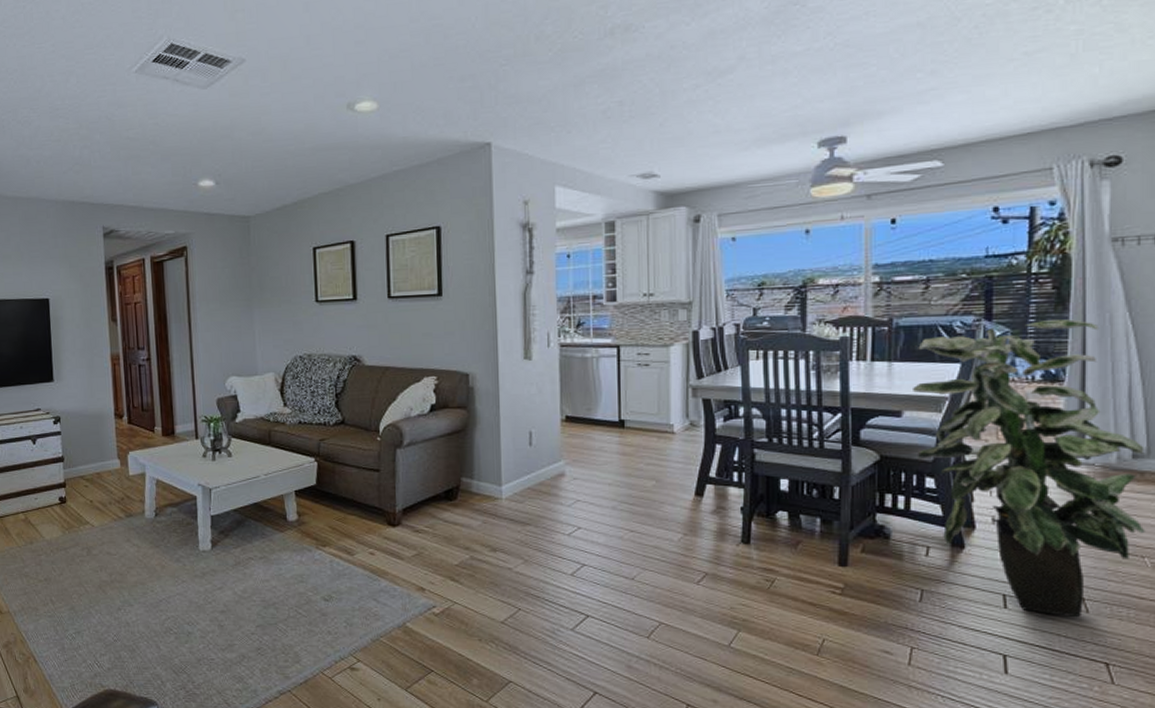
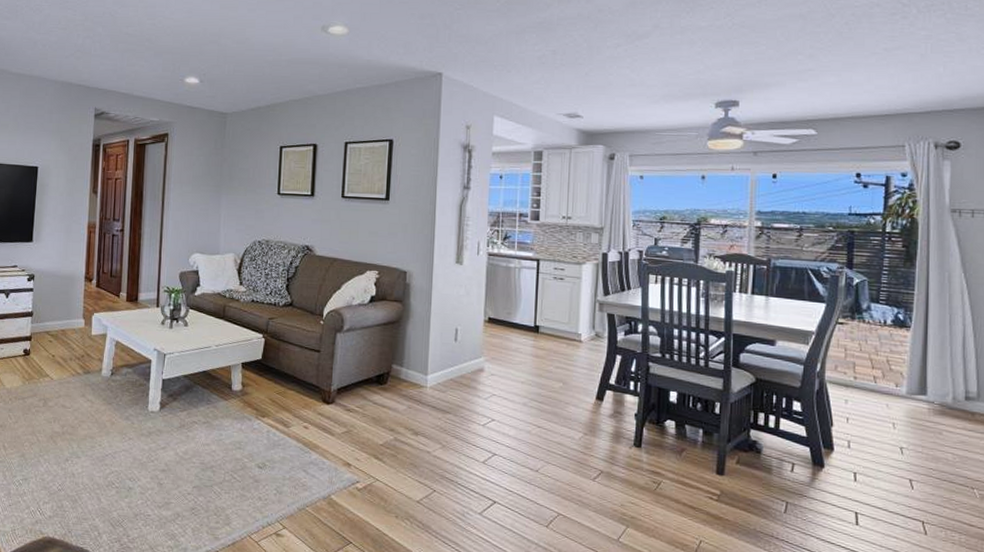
indoor plant: present [913,319,1145,618] -> none [785,273,975,539]

